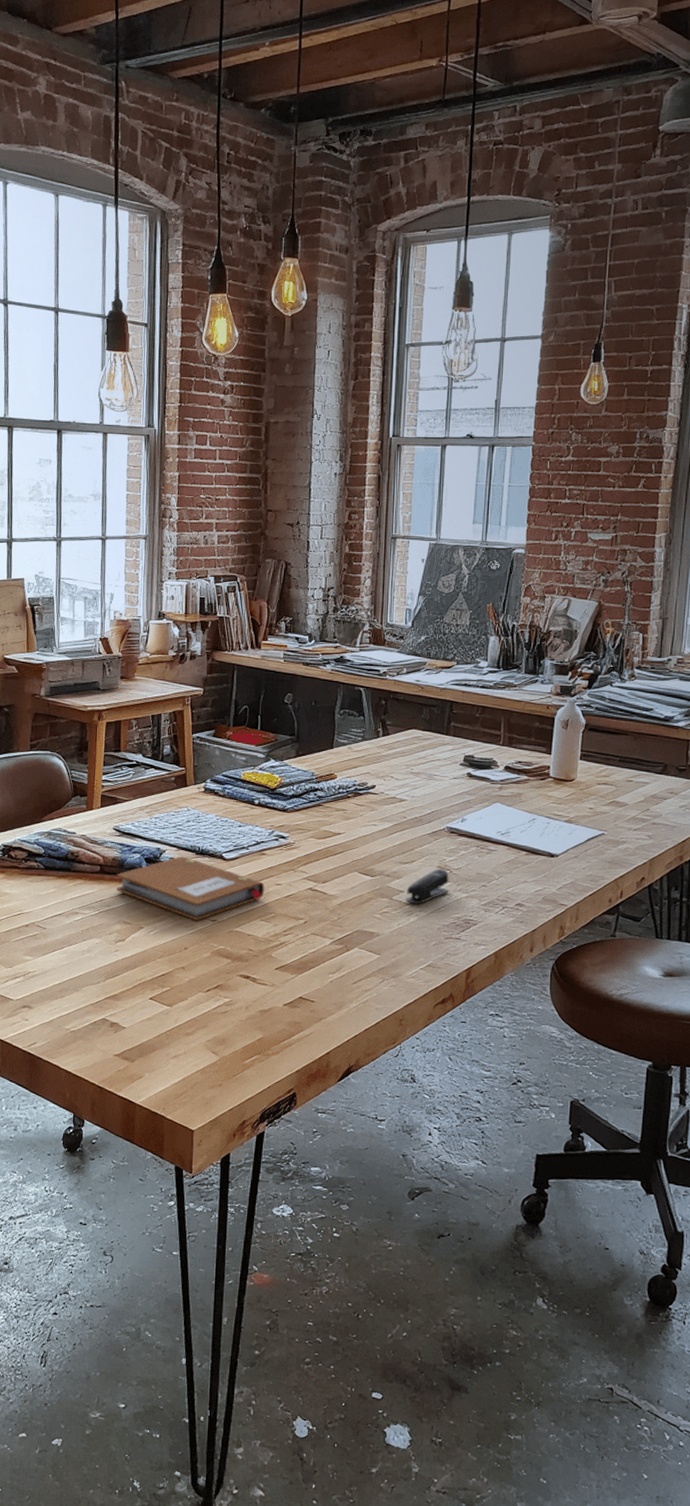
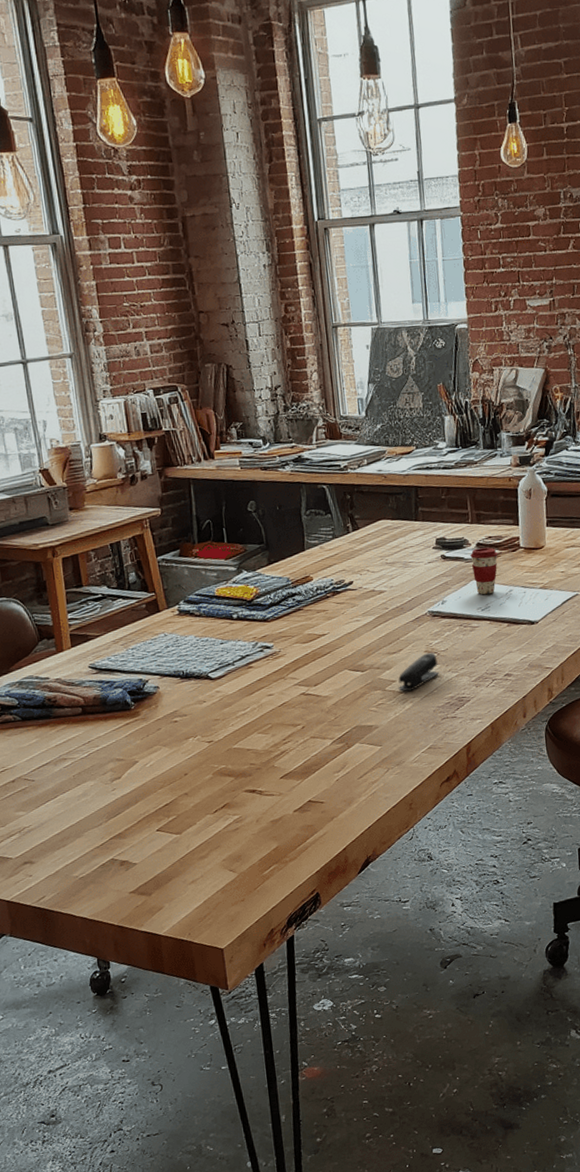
notebook: present [116,856,265,921] -> none [101,682,258,746]
coffee cup: none [497,771,526,820] -> present [470,547,498,595]

